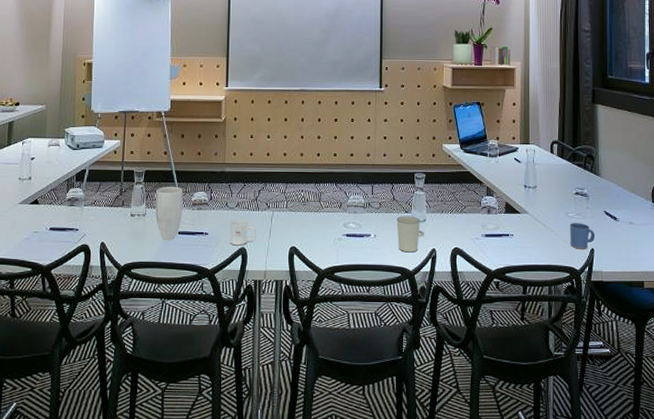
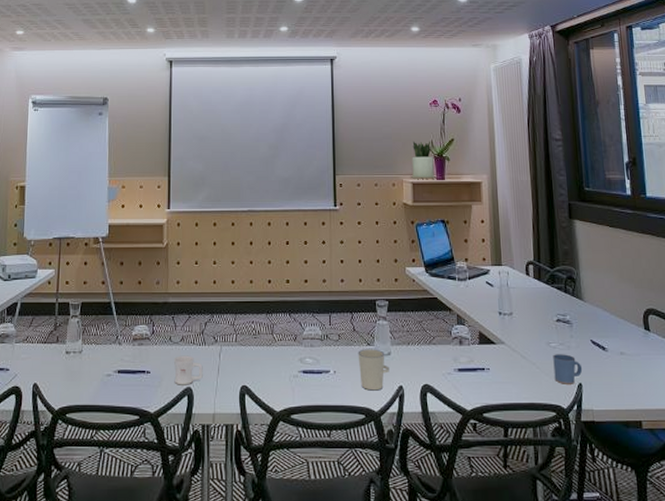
cup: present [155,186,183,241] -> none [92,319,123,381]
books: present [491,46,511,65] -> none [454,158,476,179]

